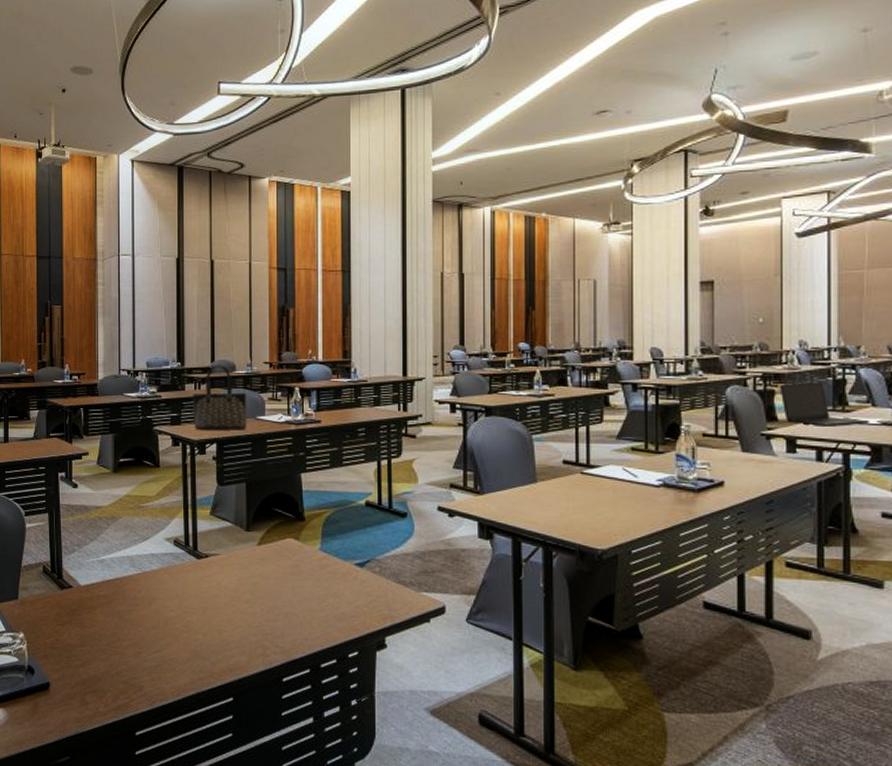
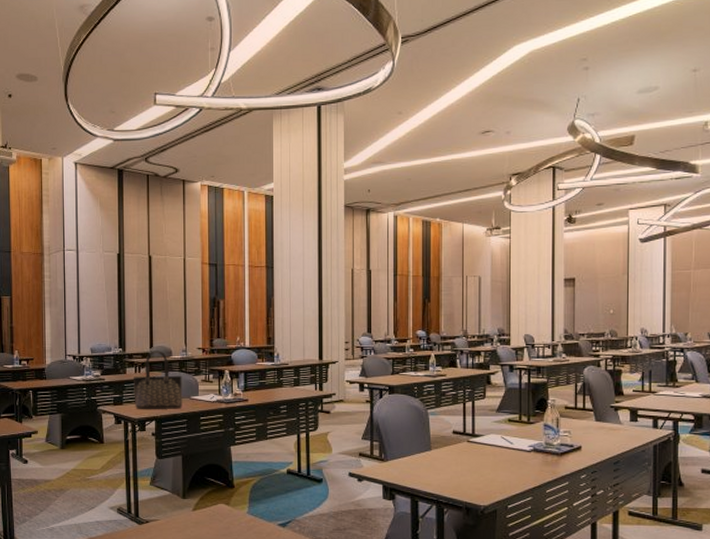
laptop: present [779,382,870,427] -> none [625,363,694,399]

